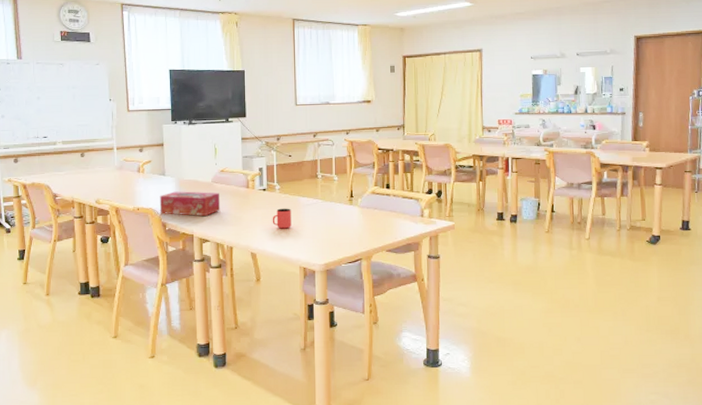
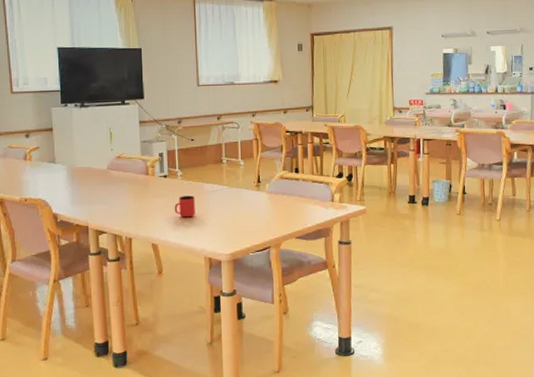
tissue box: present [159,191,221,217] -> none [49,179,118,207]

